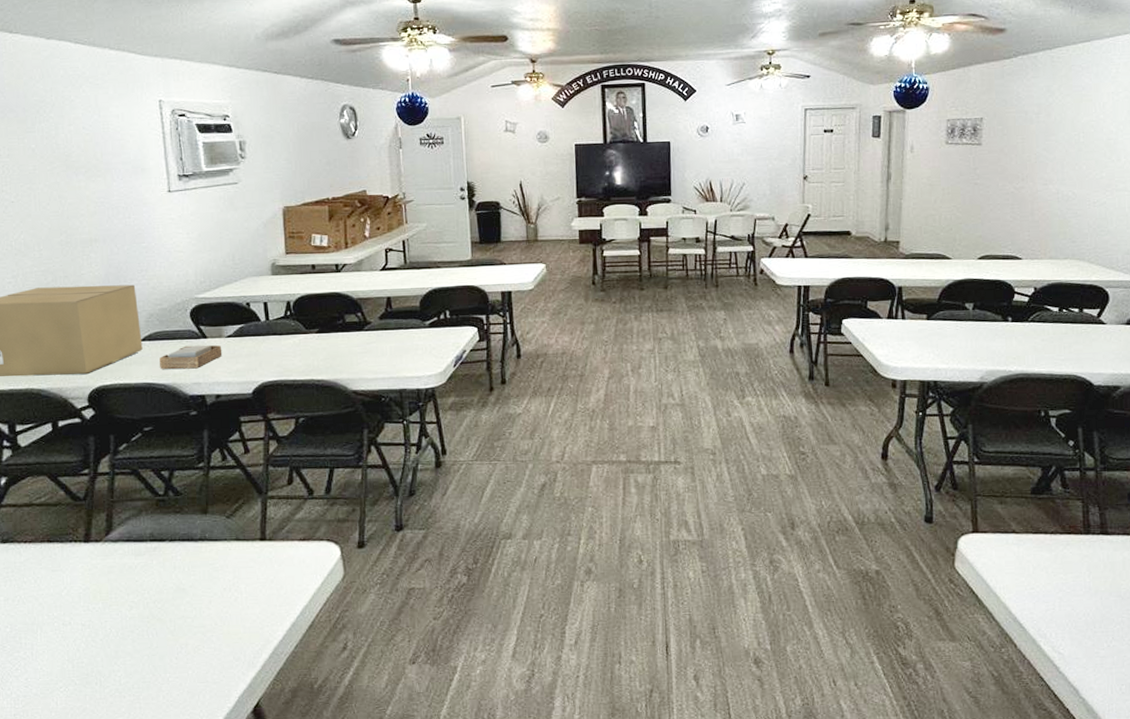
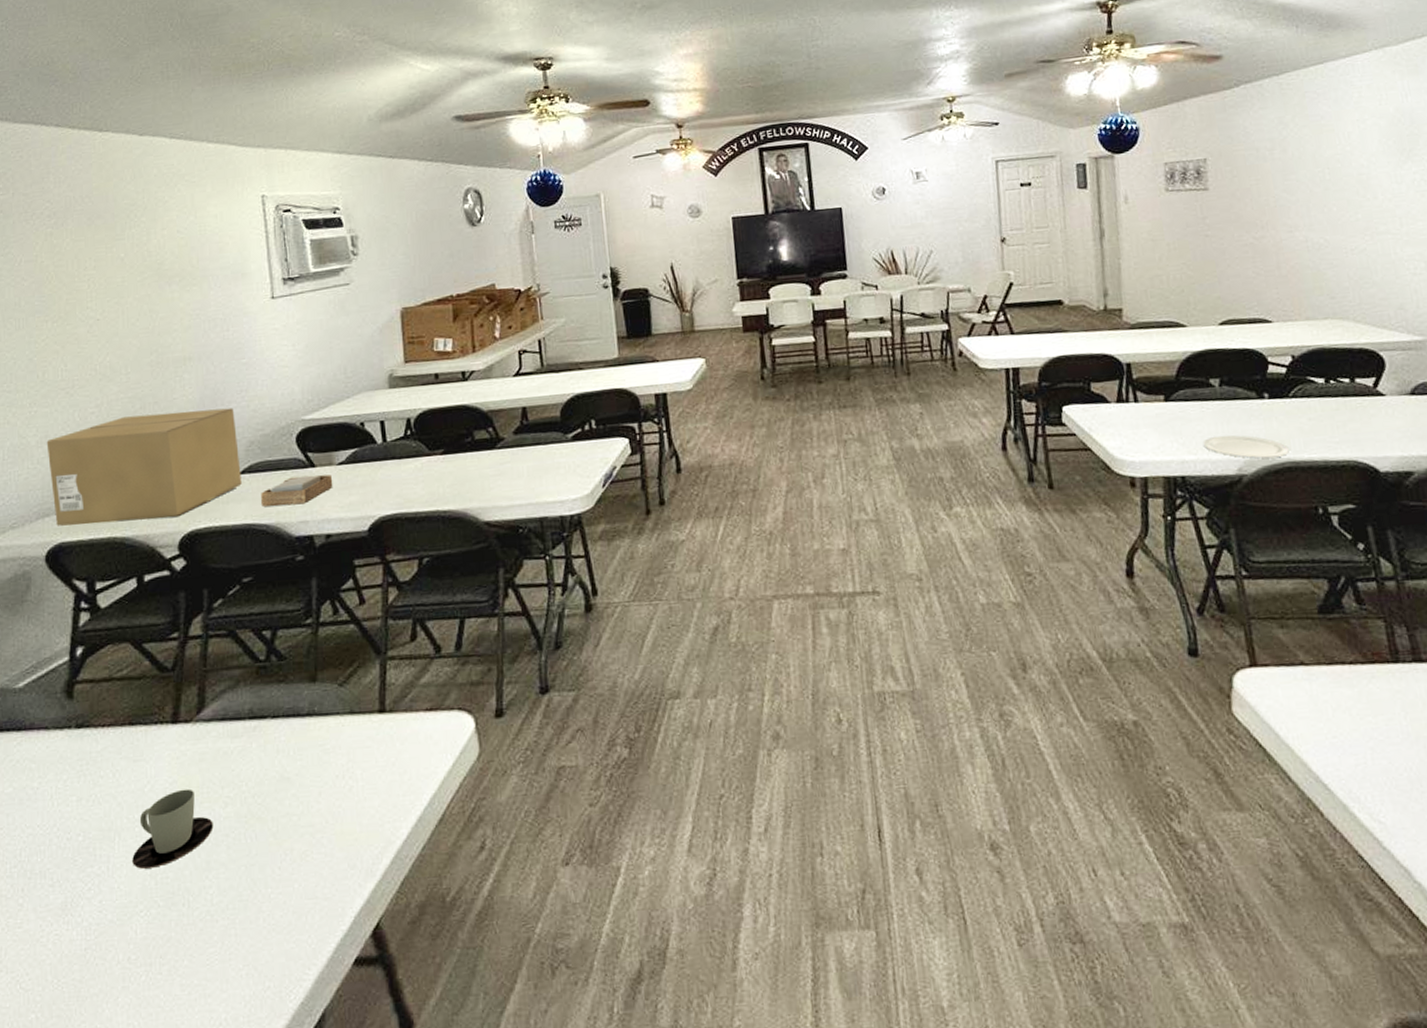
cup: none [52,594,121,655] -> present [132,788,214,869]
plate: none [954,349,1023,370] -> present [1203,435,1289,459]

